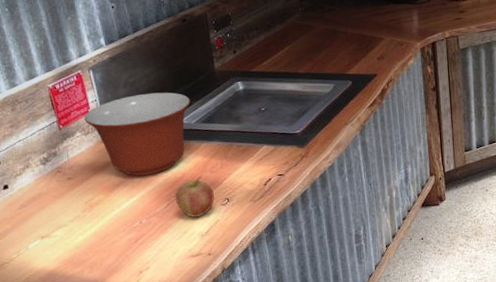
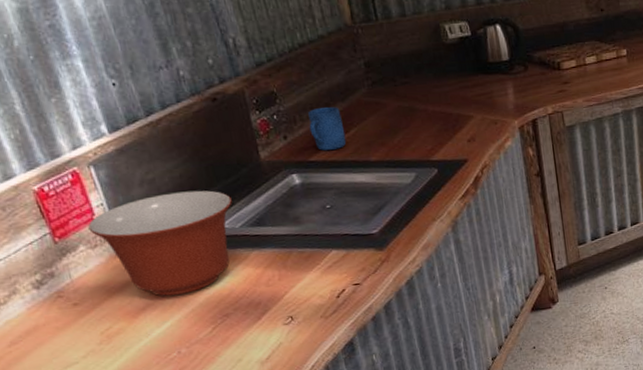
fruit: present [175,176,214,217] -> none [222,292,274,342]
mug: none [253,28,282,64] -> present [308,107,347,151]

